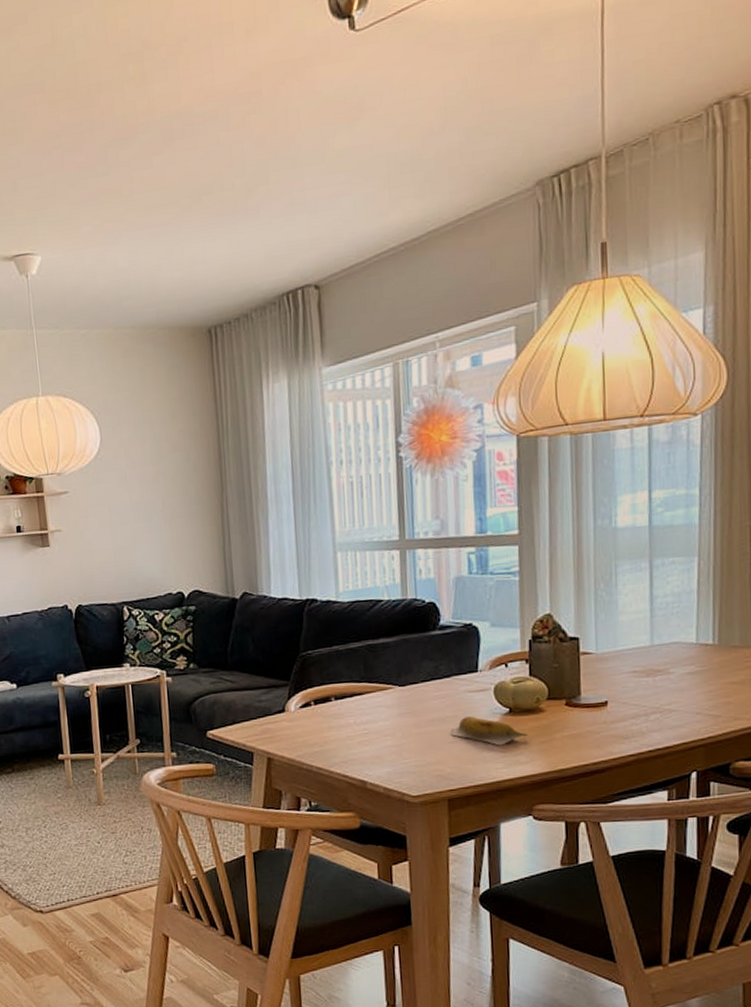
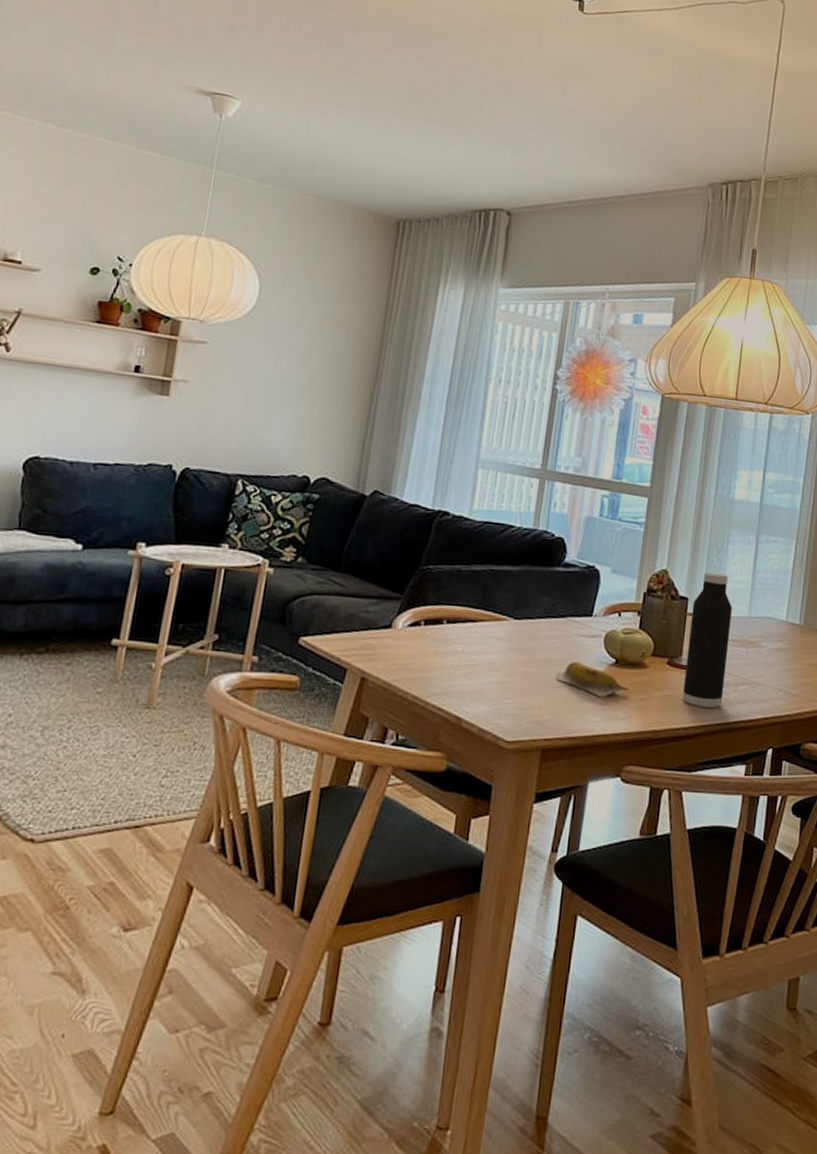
water bottle: none [585,606,633,742] -> present [682,572,732,708]

